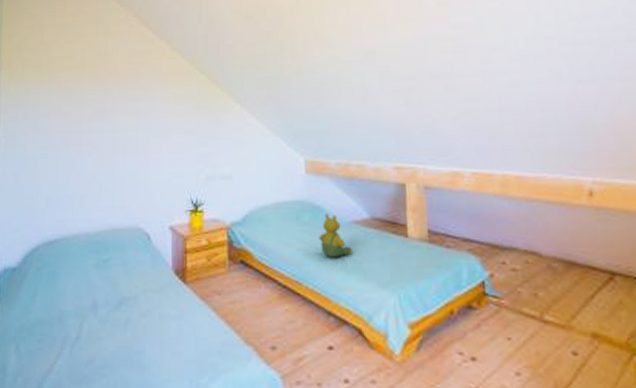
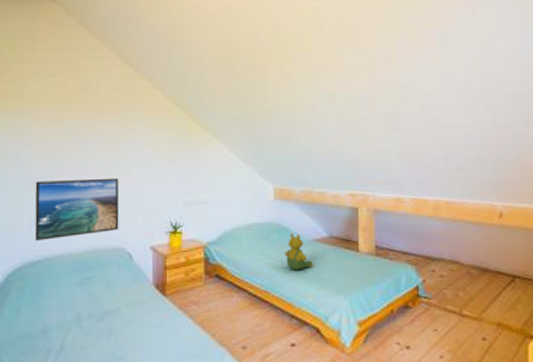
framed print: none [52,149,137,218] -> present [34,177,120,241]

